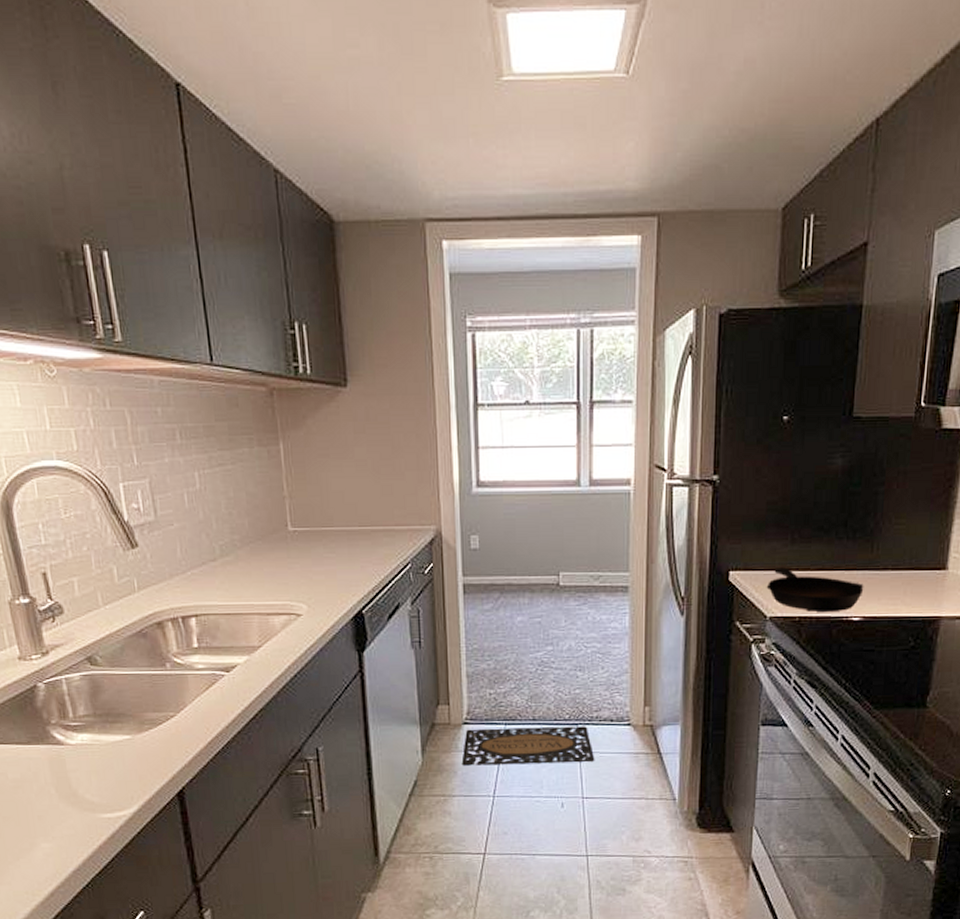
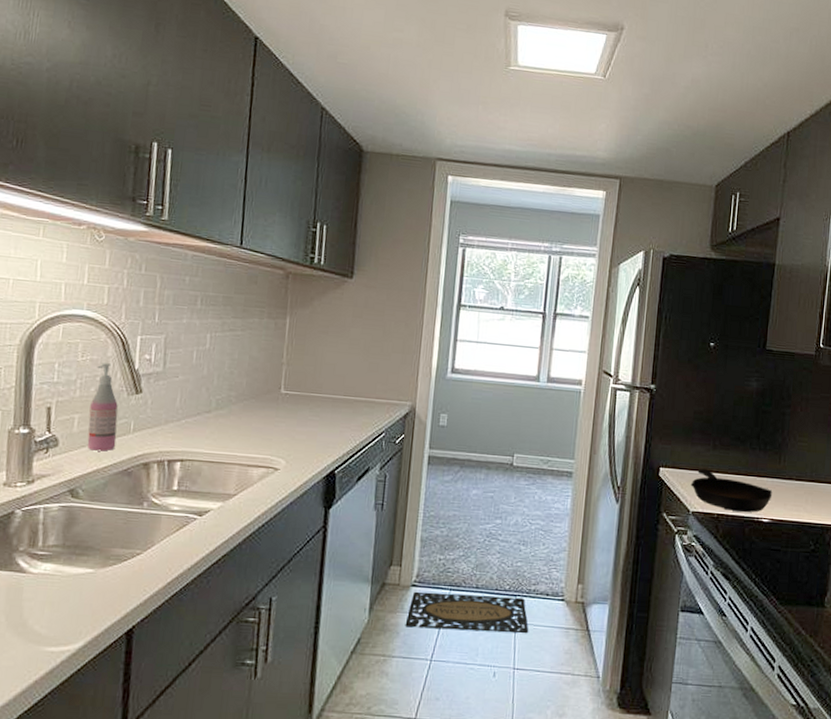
soap dispenser: none [83,518,124,614] -> present [87,363,118,451]

